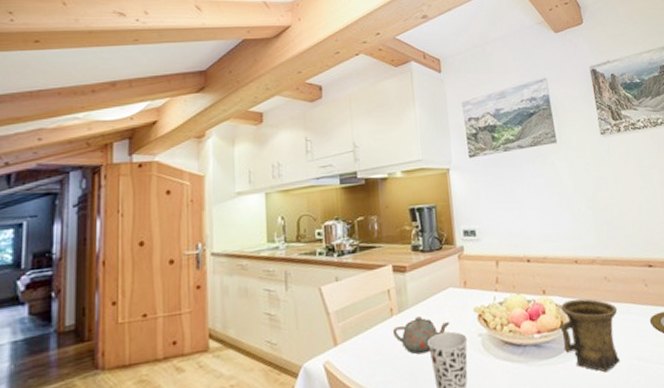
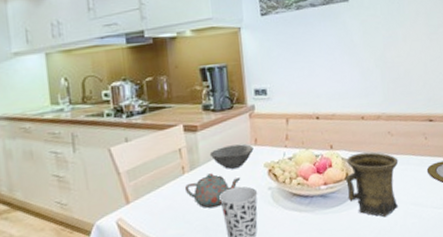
bowl: none [418,286,463,313] -> present [209,144,254,169]

